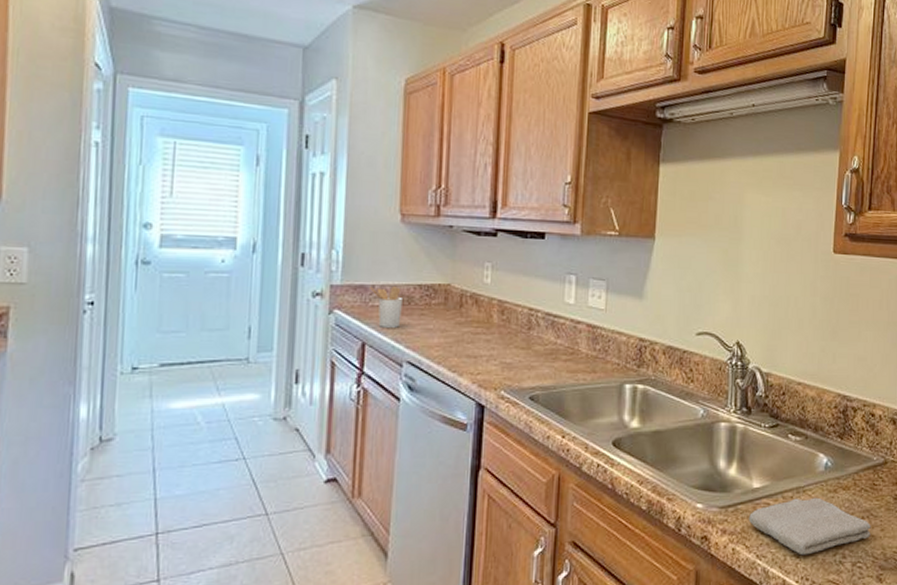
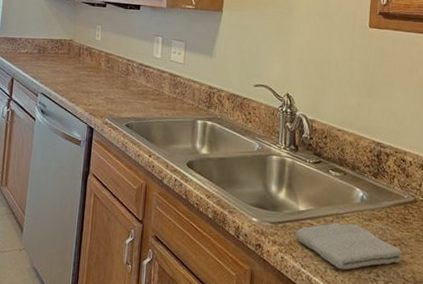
utensil holder: present [370,286,402,328] -> none [18,39,40,69]

